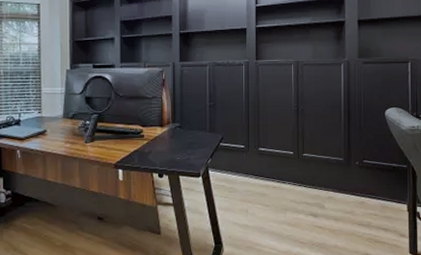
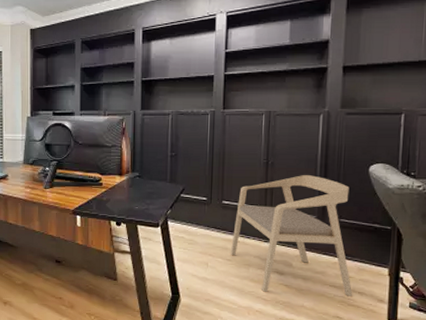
armchair: none [268,120,379,235] -> present [230,175,353,296]

